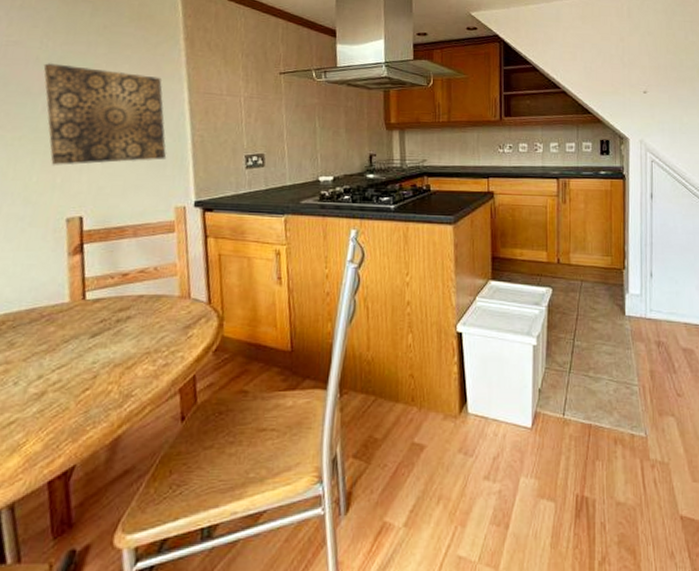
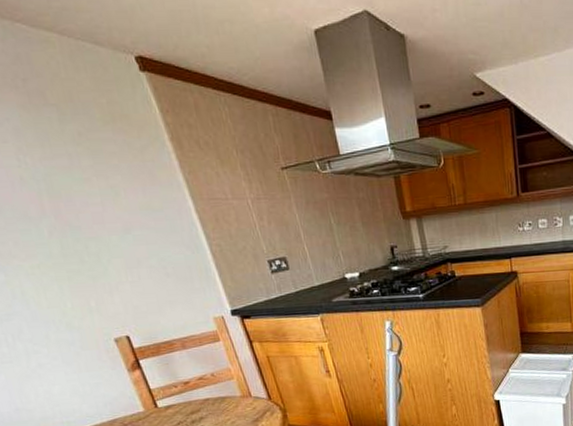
wall art: present [43,63,167,166] -> none [31,182,191,291]

